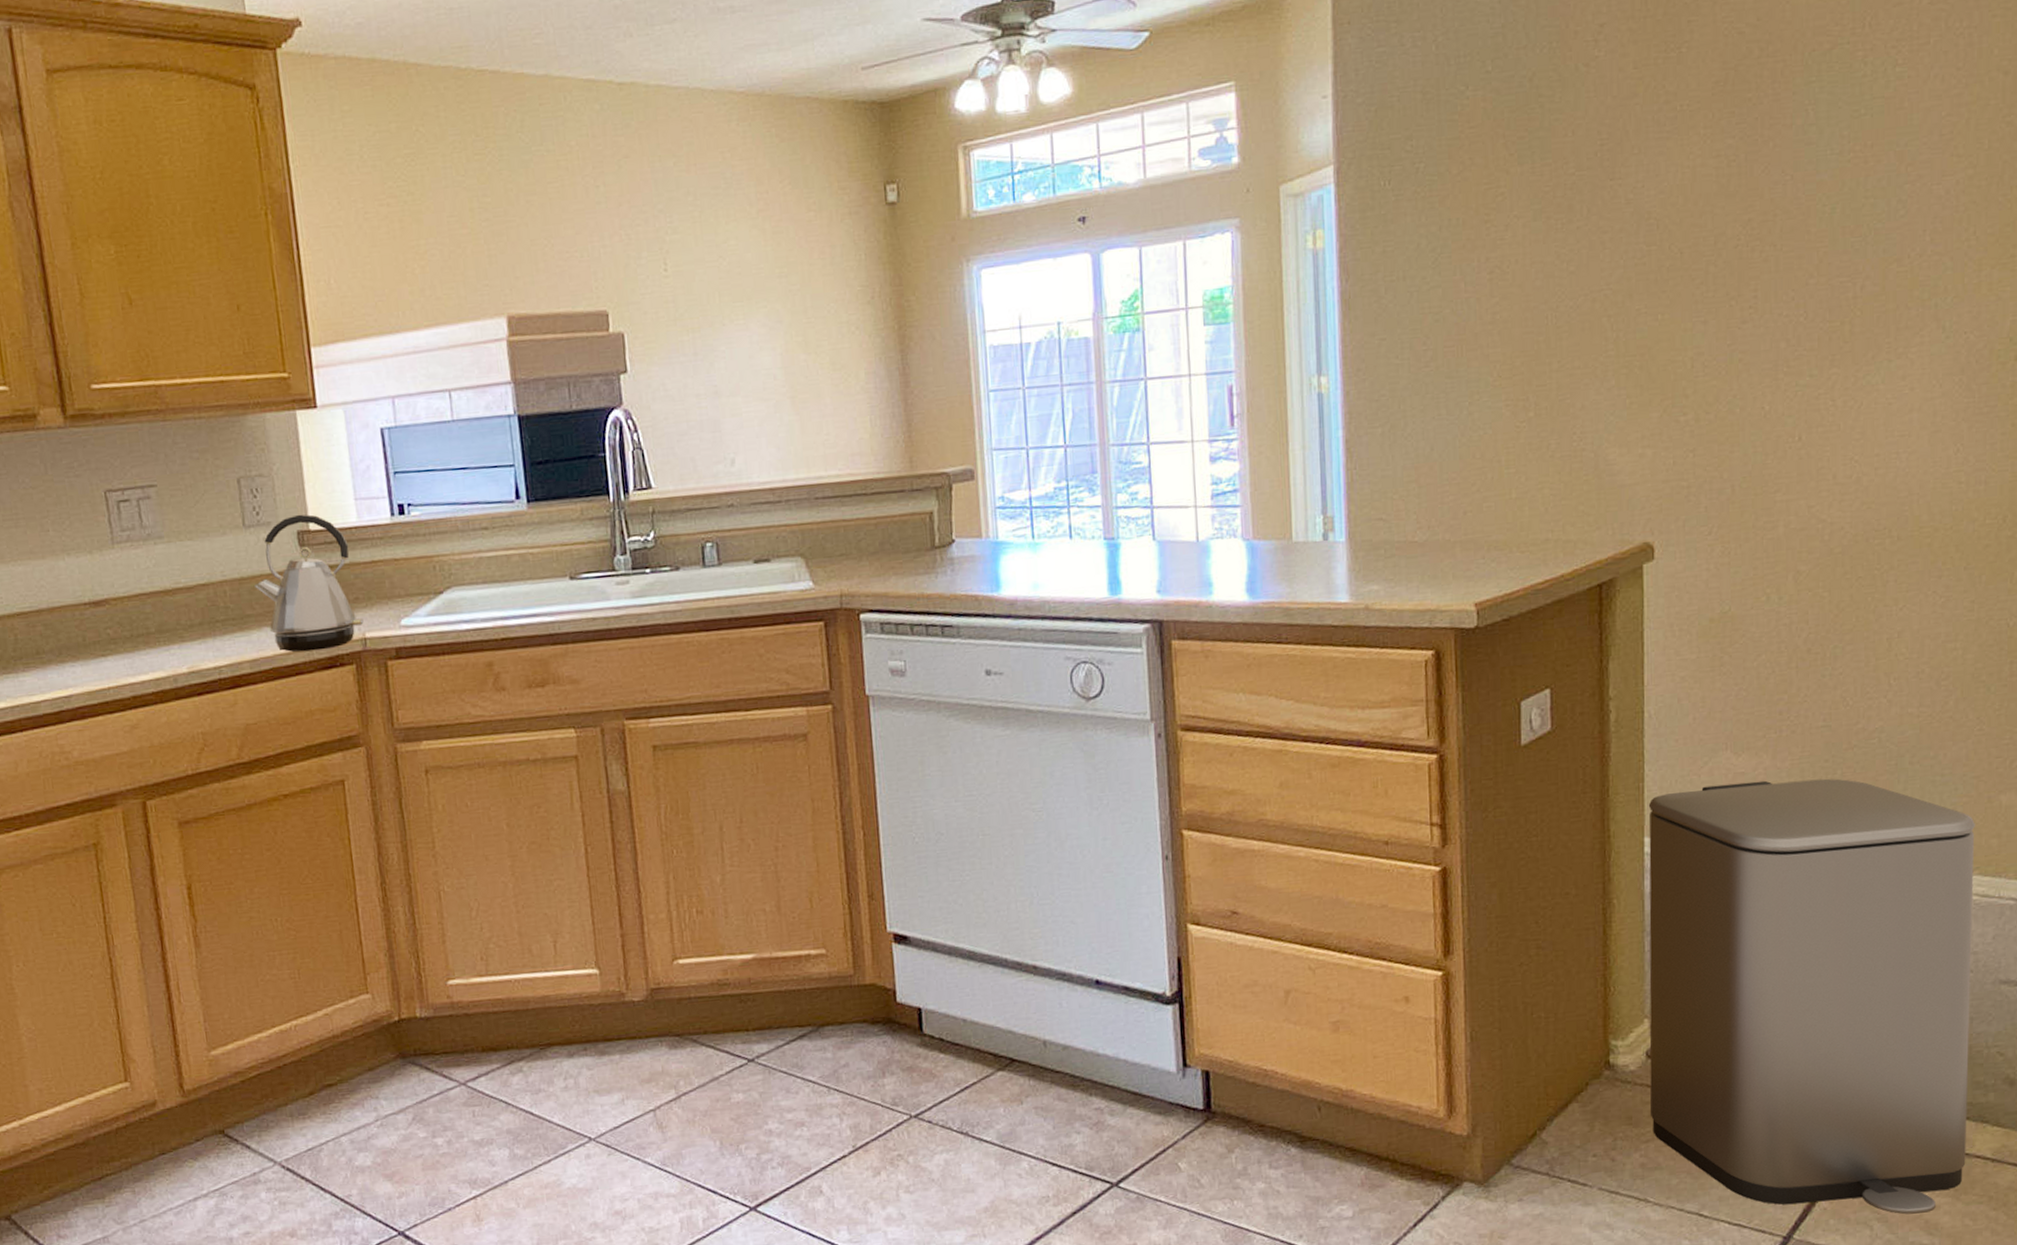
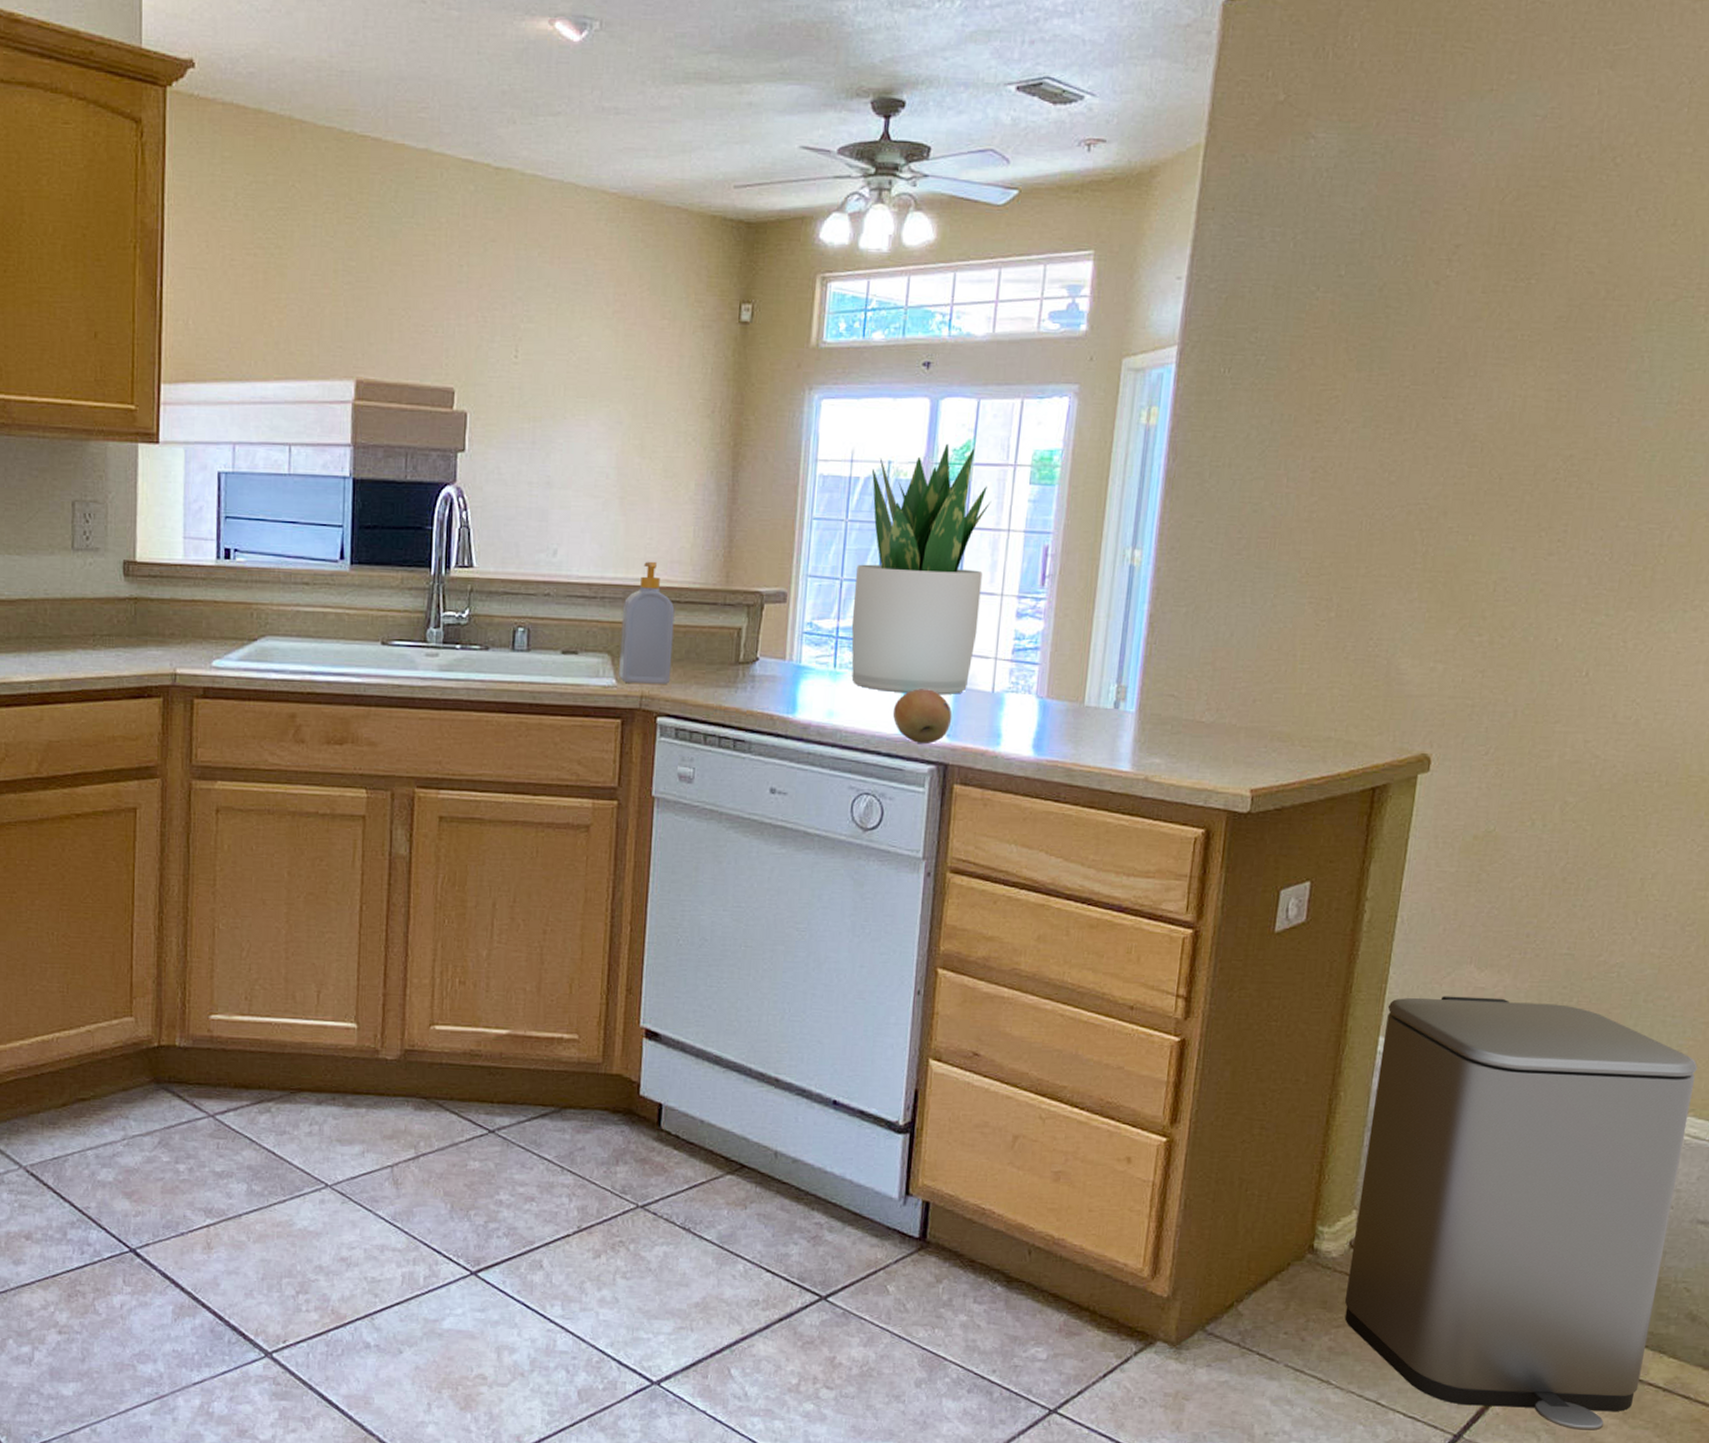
kettle: present [255,514,364,653] -> none [75,544,176,680]
soap bottle: none [809,456,868,584] -> present [619,561,675,684]
planter: none [1041,296,1173,556] -> present [851,443,992,695]
fruit: none [1098,547,1160,604] -> present [892,689,953,744]

